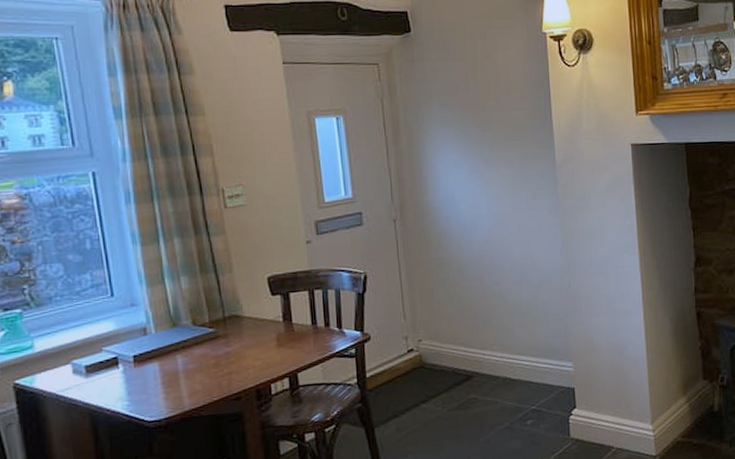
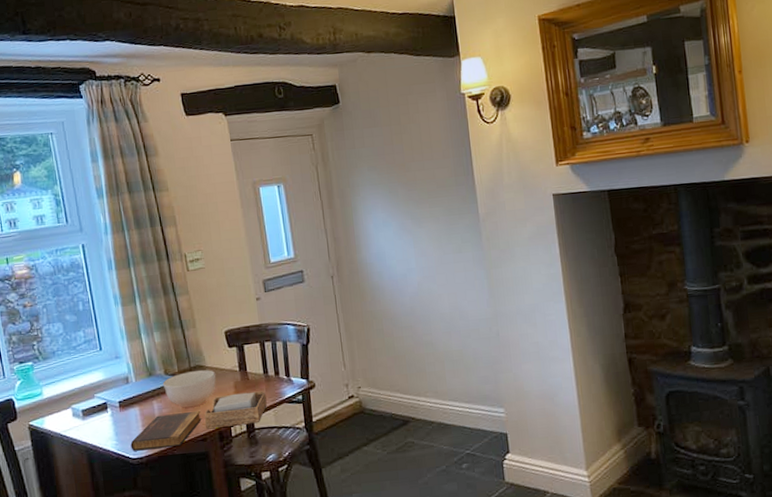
book: none [146,365,236,413] -> present [130,410,202,451]
bowl: none [189,319,256,363] -> present [162,369,217,408]
napkin holder: none [239,343,314,387] -> present [204,390,267,430]

